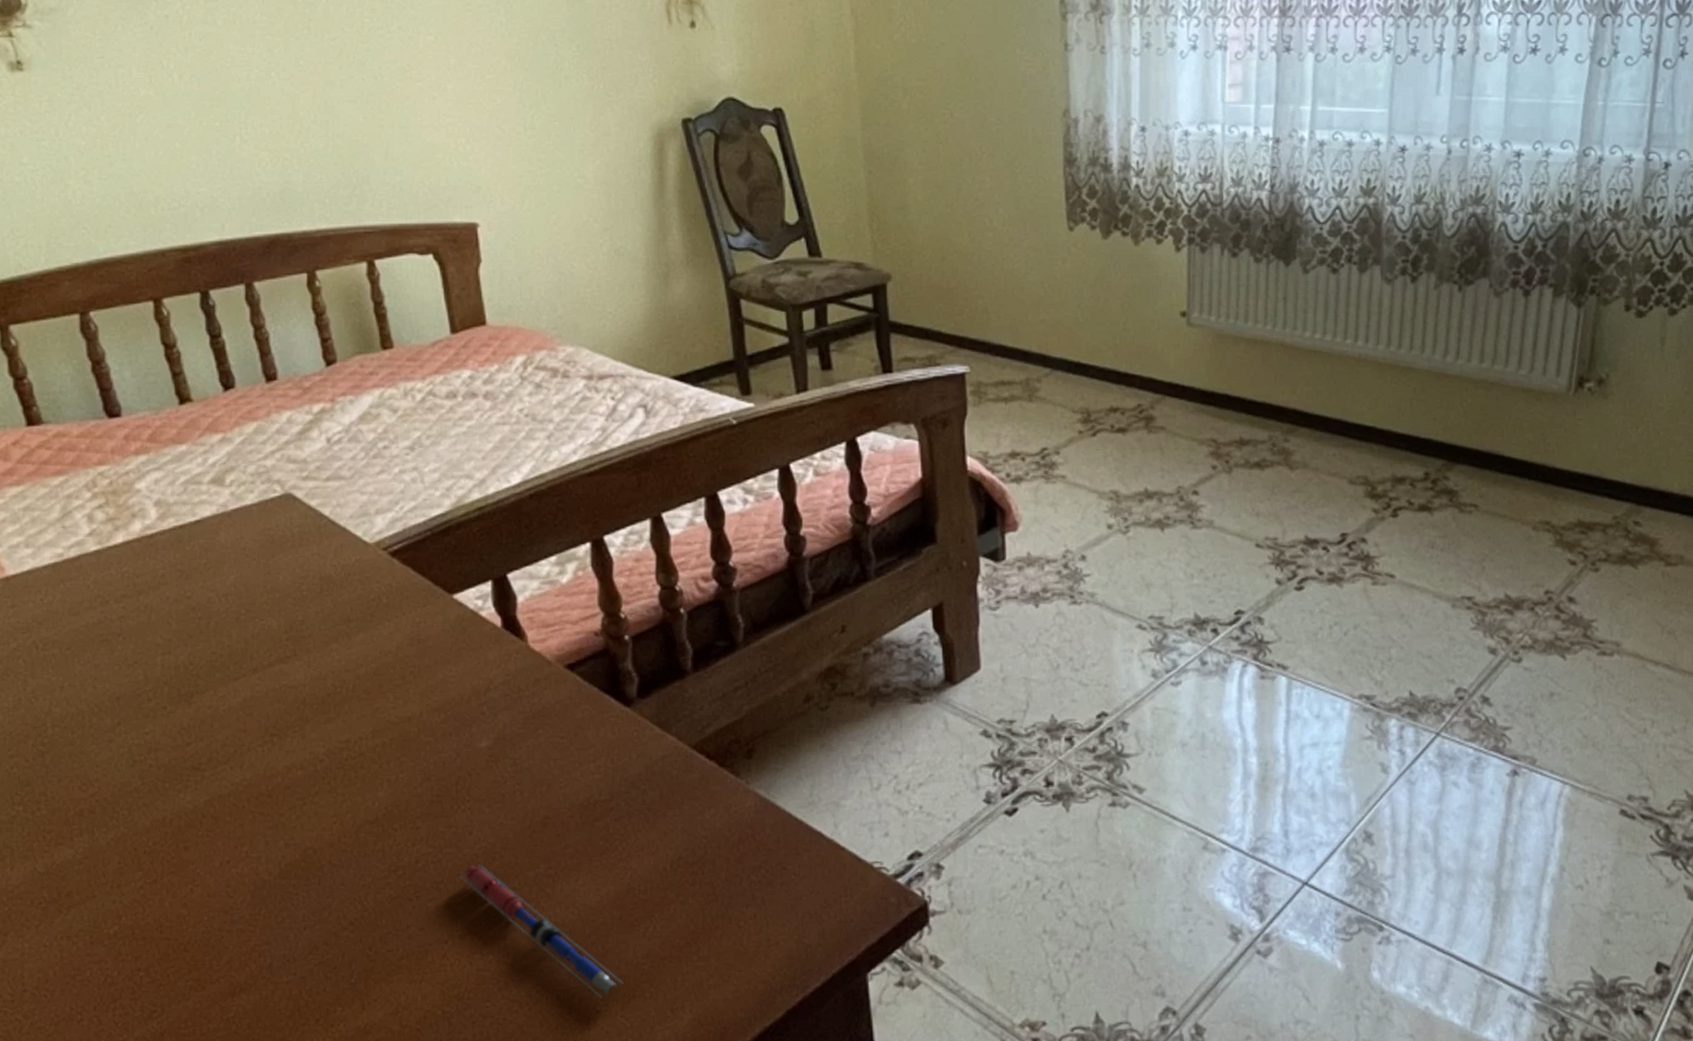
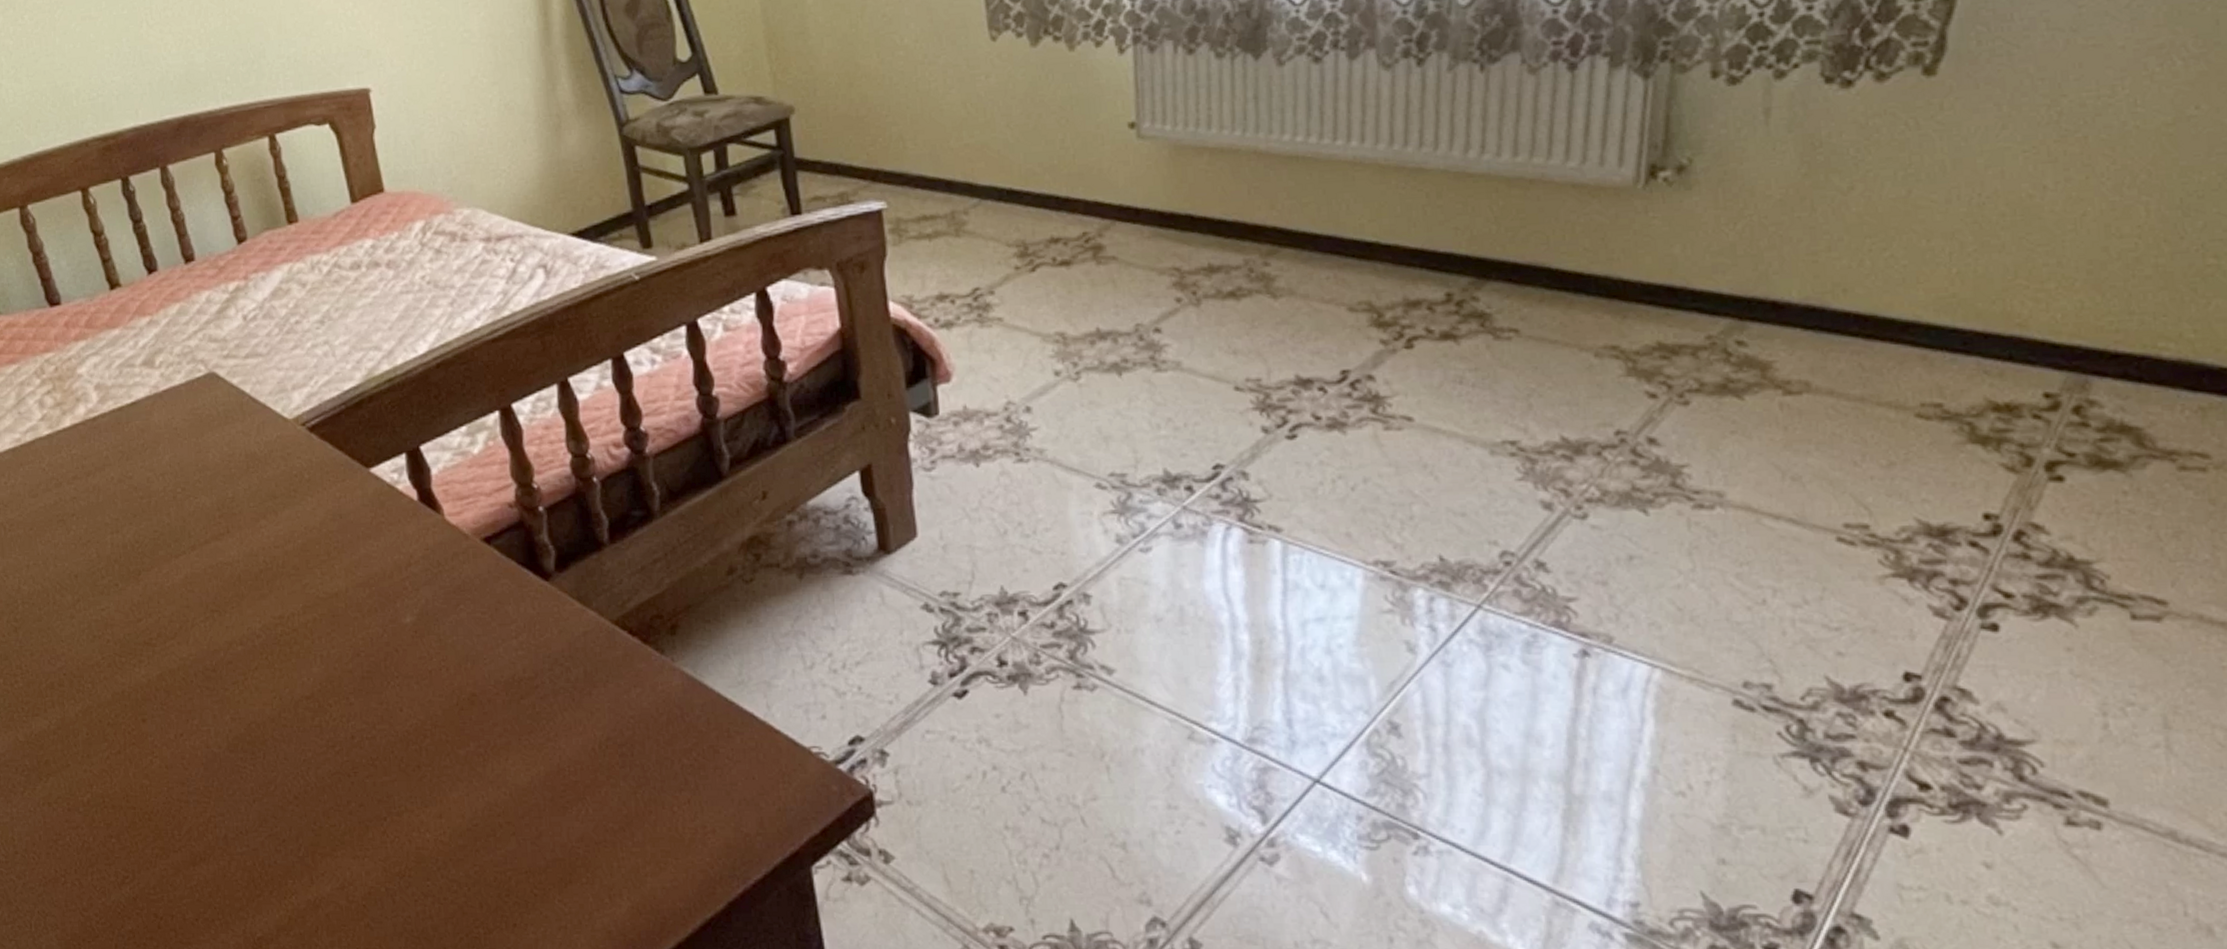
pen: present [459,863,623,998] -> none [393,740,559,882]

